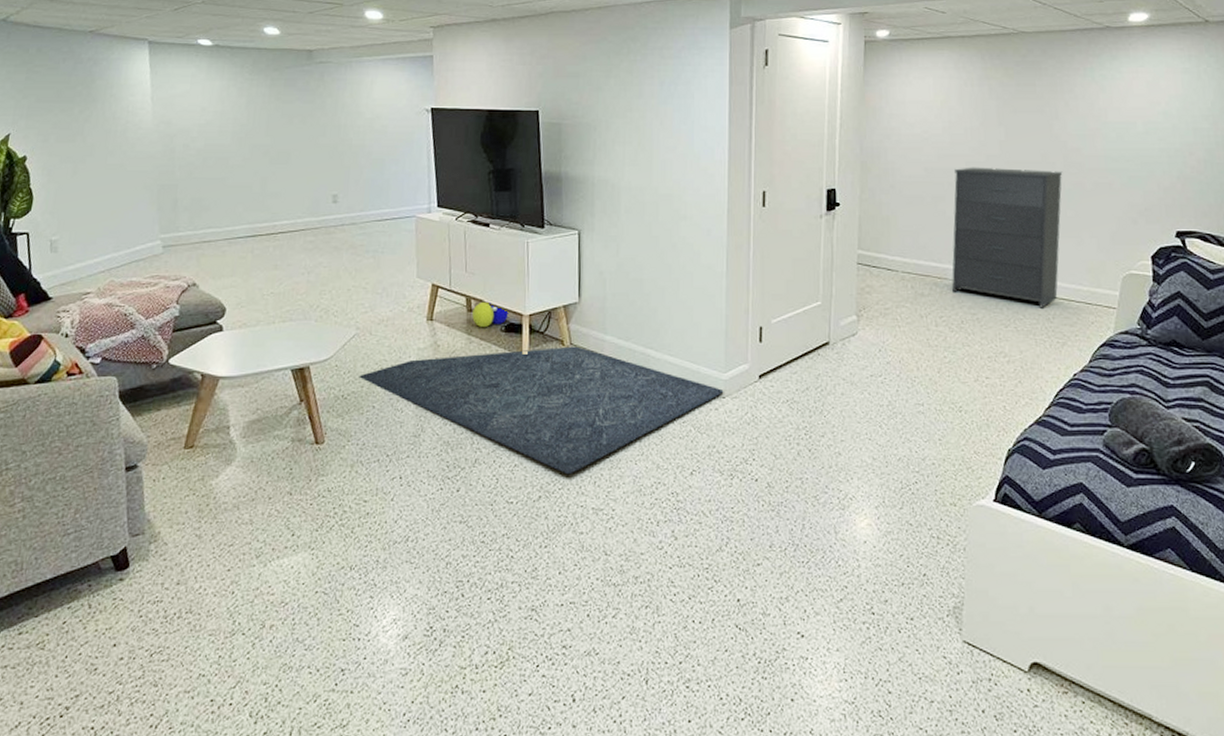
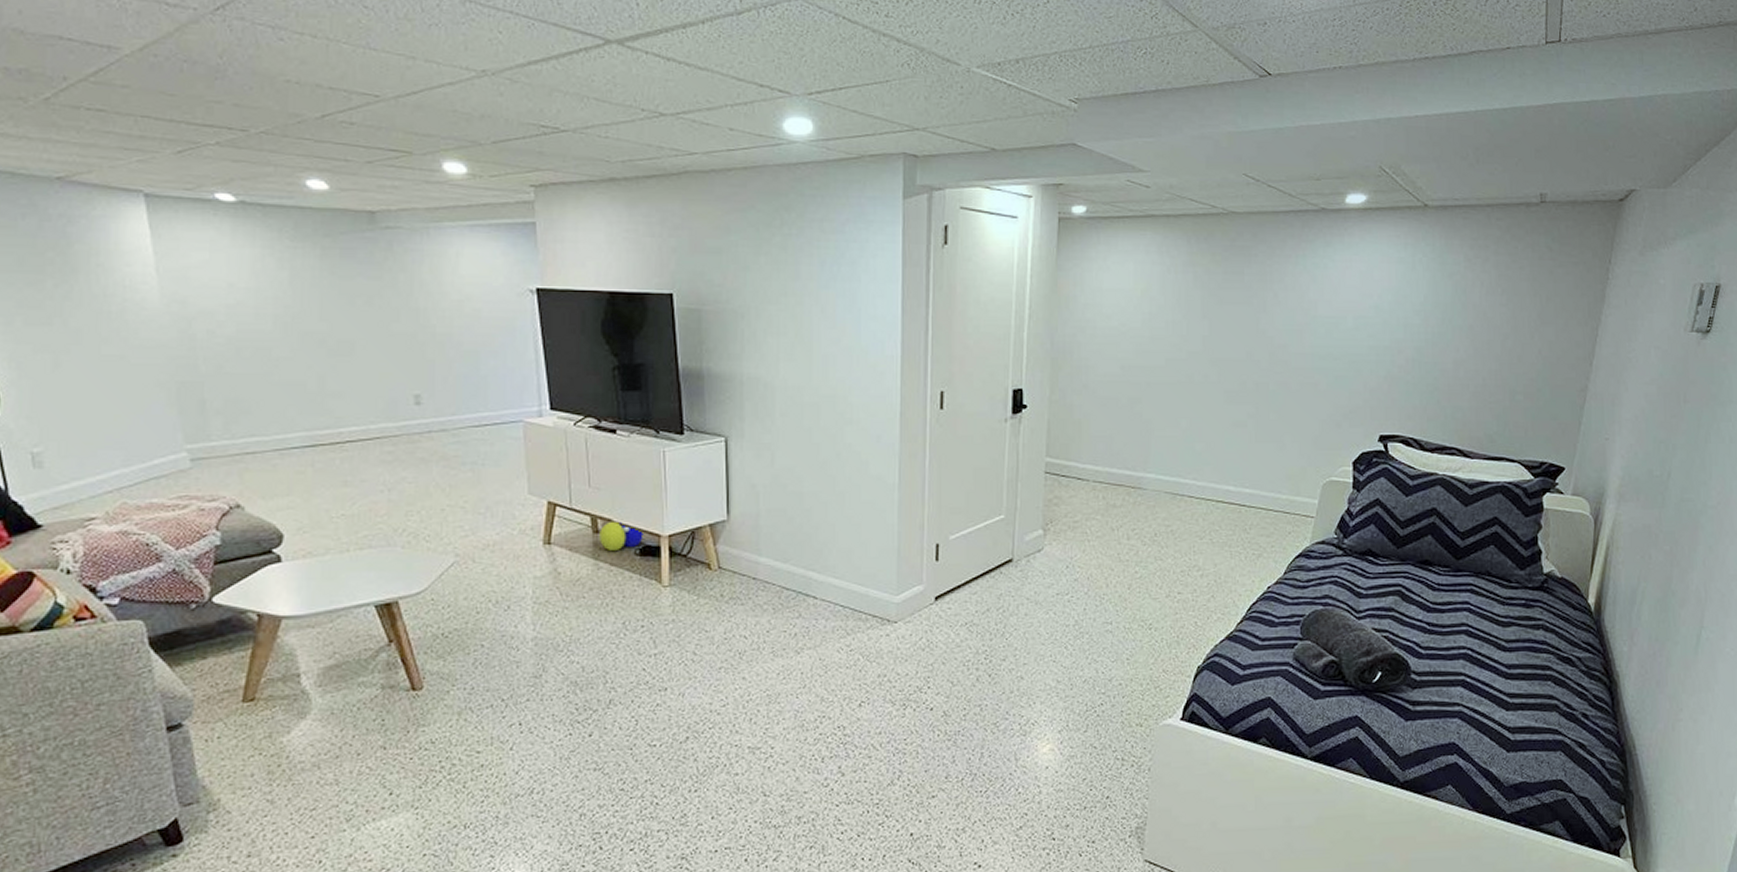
rug: present [359,346,724,475] -> none [462,570,896,712]
dresser: present [952,167,1063,308] -> none [1146,365,1268,519]

